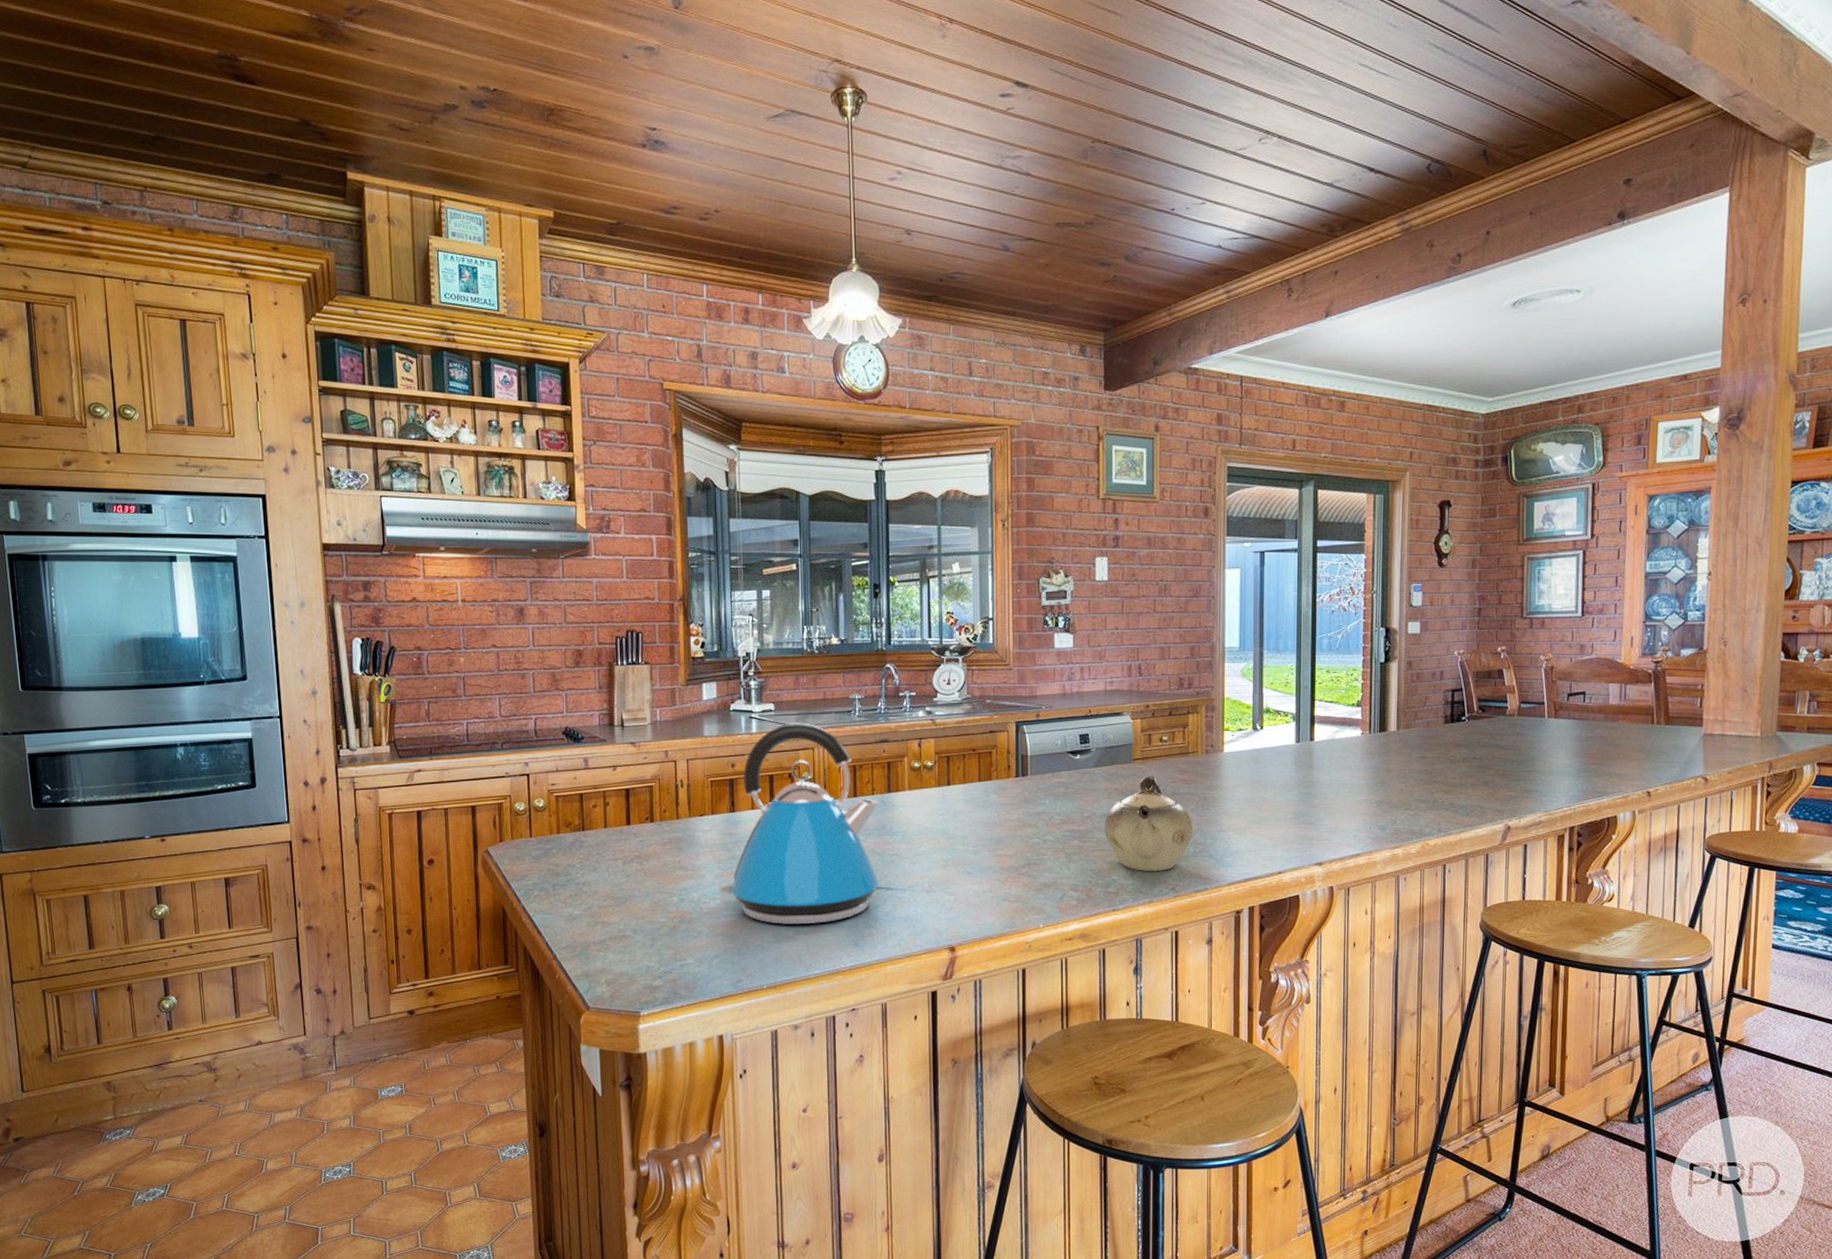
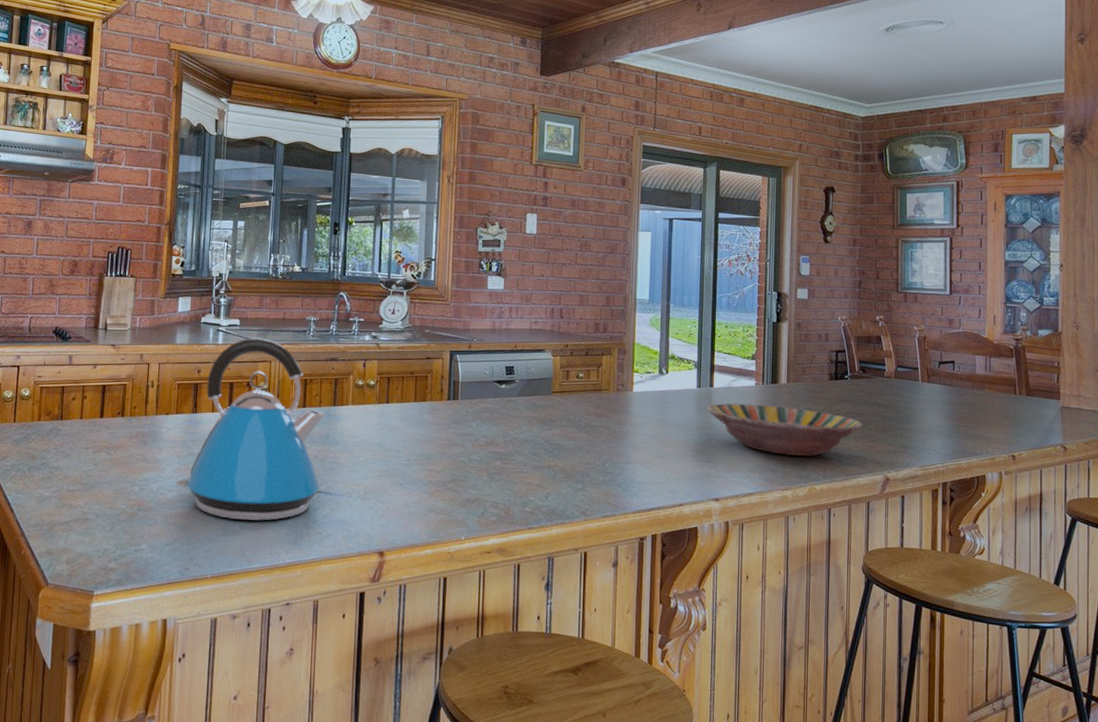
teapot: present [1104,776,1193,871] -> none [524,408,604,496]
serving bowl: none [1307,756,1482,811] -> present [706,403,863,456]

